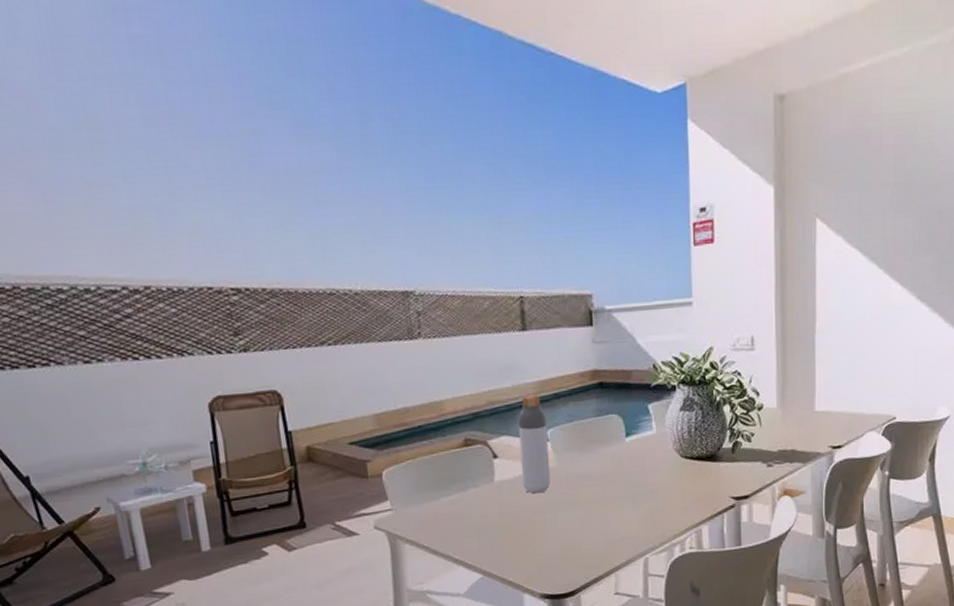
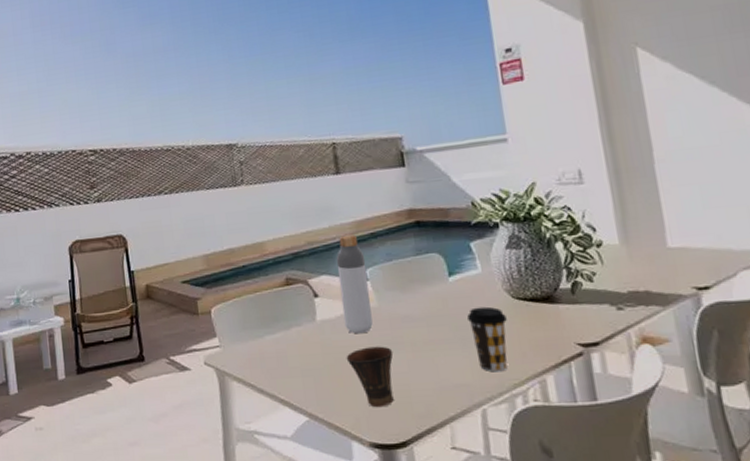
cup: none [522,504,568,562] -> present [346,346,394,408]
coffee cup: none [639,465,674,525] -> present [467,306,508,372]

